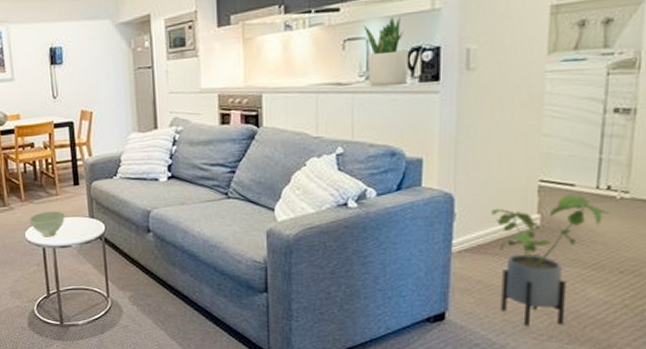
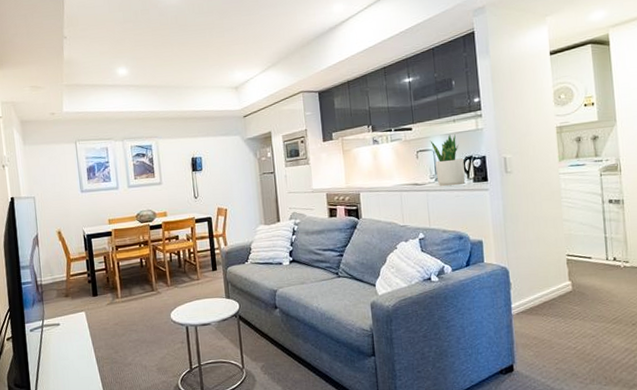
bowl: present [29,211,66,237] -> none [174,293,206,317]
house plant: present [491,194,609,326] -> none [536,265,618,373]

